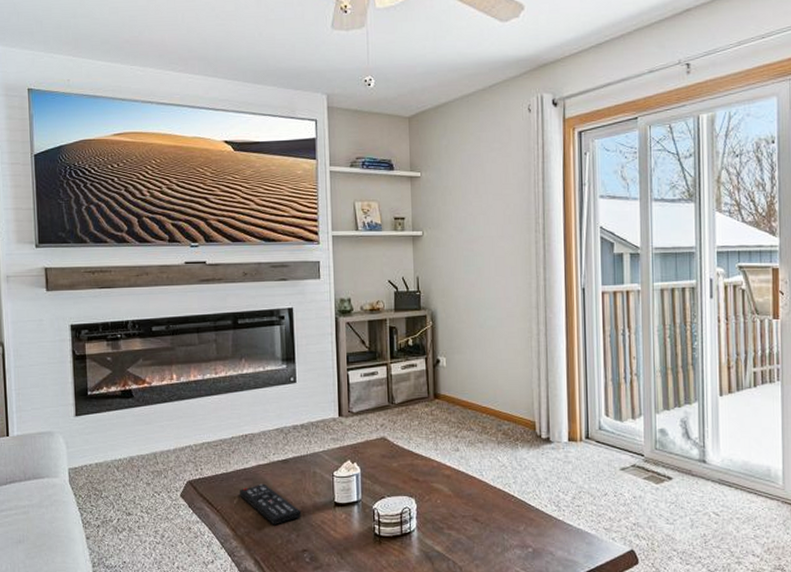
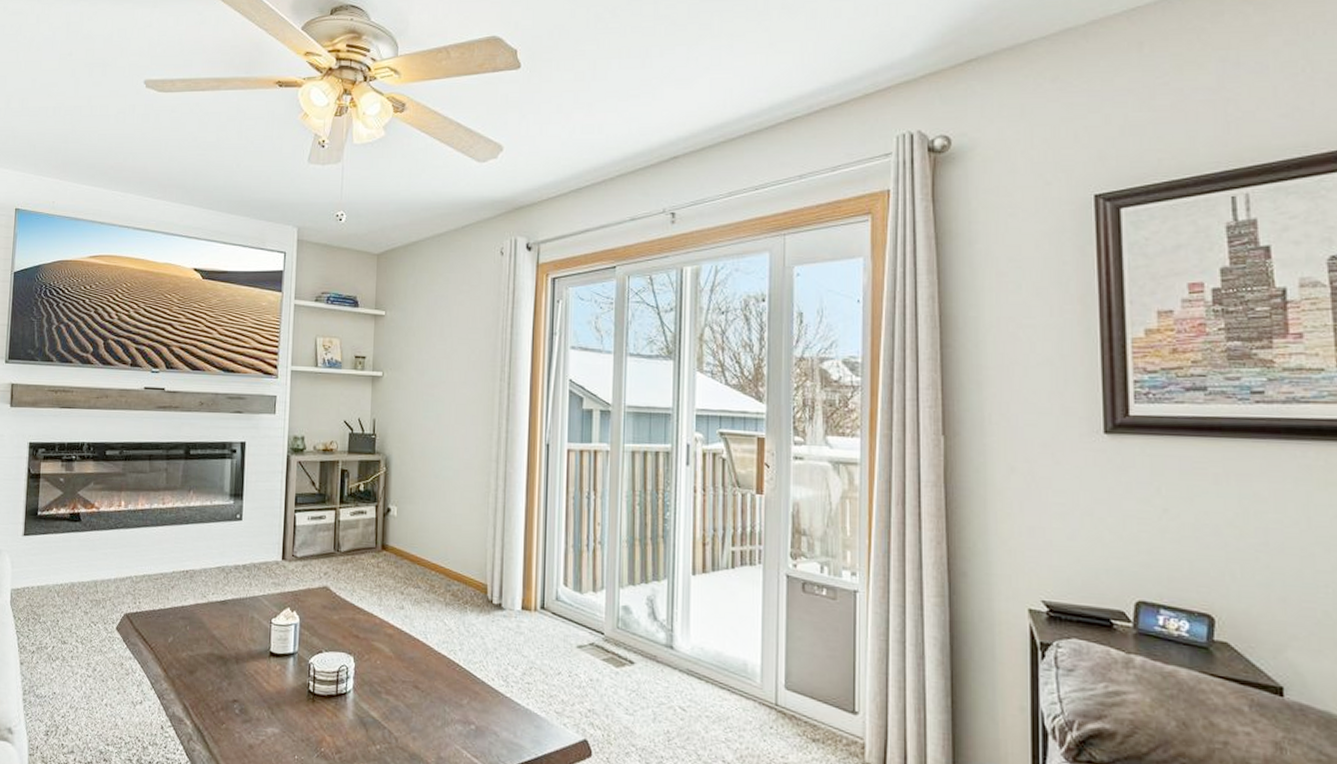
remote control: present [240,483,302,526] -> none [175,623,236,670]

